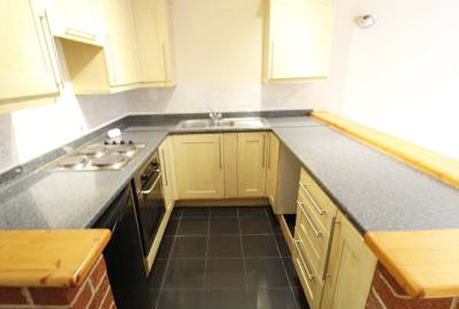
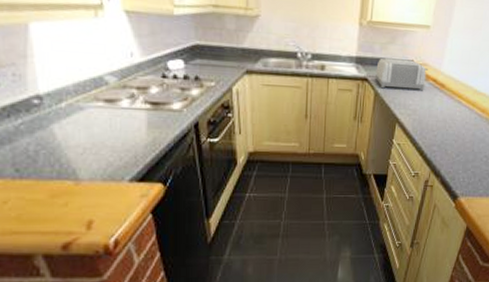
toaster: none [279,109,329,136] -> present [375,58,429,91]

